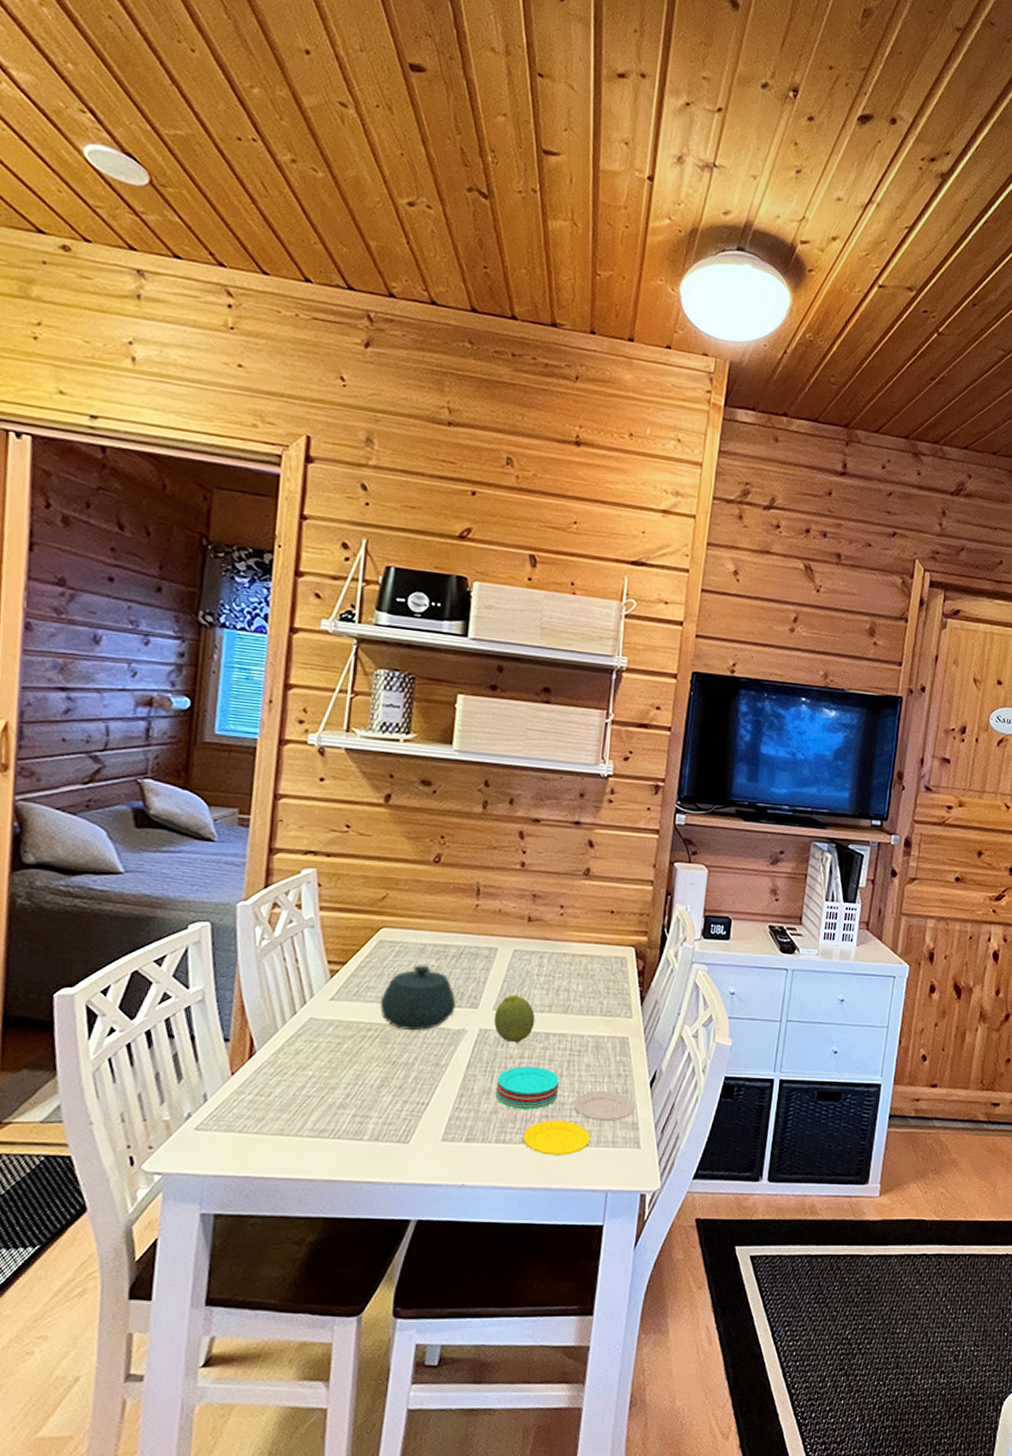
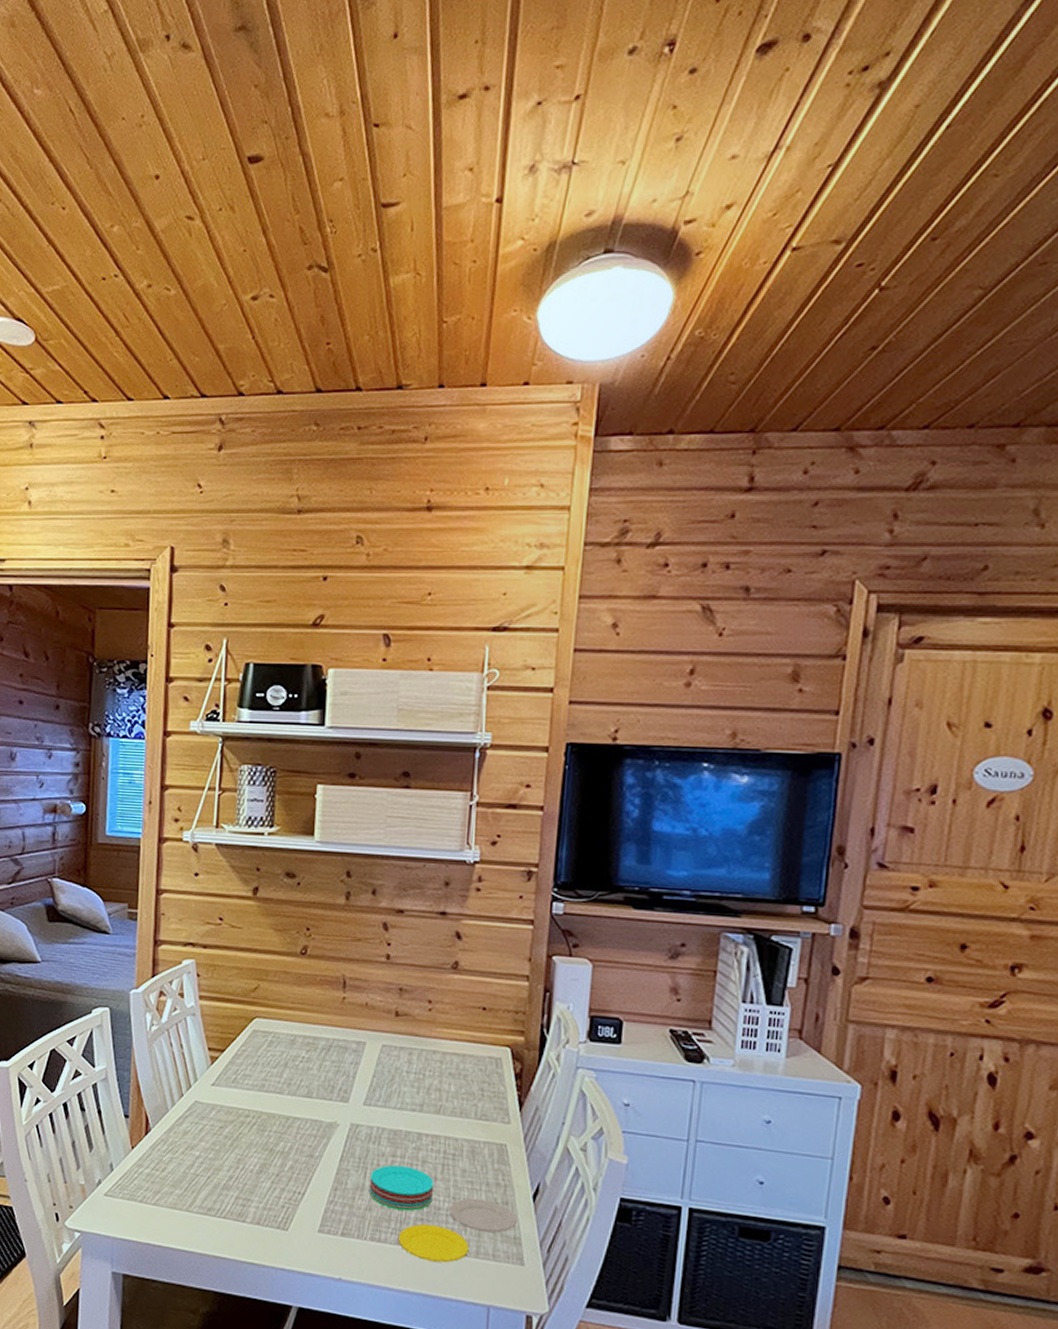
teapot: present [379,965,456,1030] -> none [256,1055,327,1121]
fruit: present [493,994,535,1043] -> none [364,1090,407,1141]

